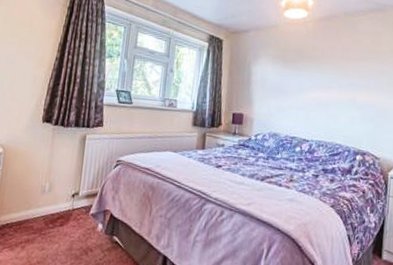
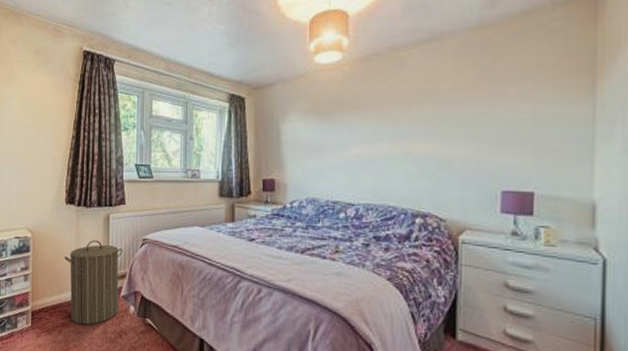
laundry hamper: none [35,158,97,242] -> present [64,240,123,325]

